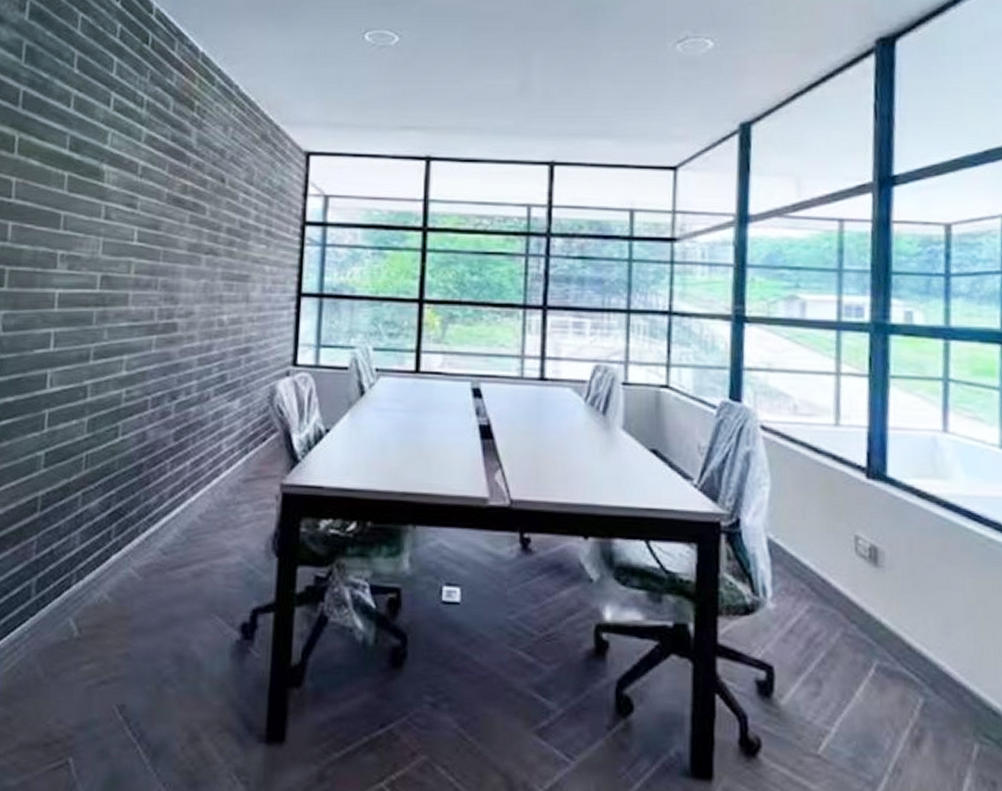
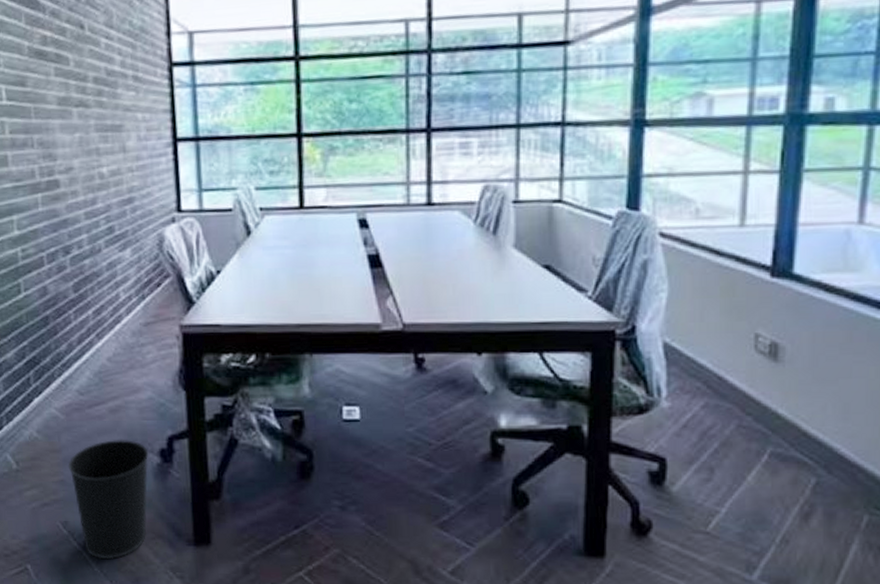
wastebasket: none [136,608,229,755] -> present [68,439,149,559]

